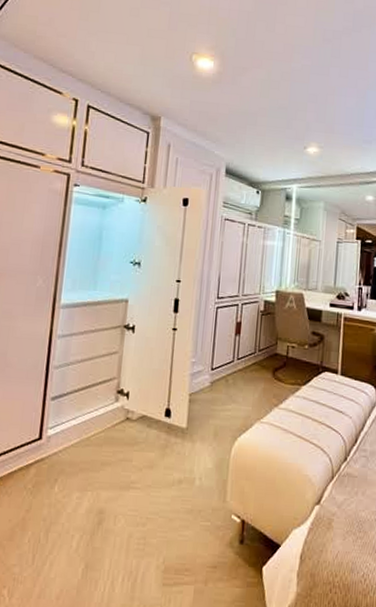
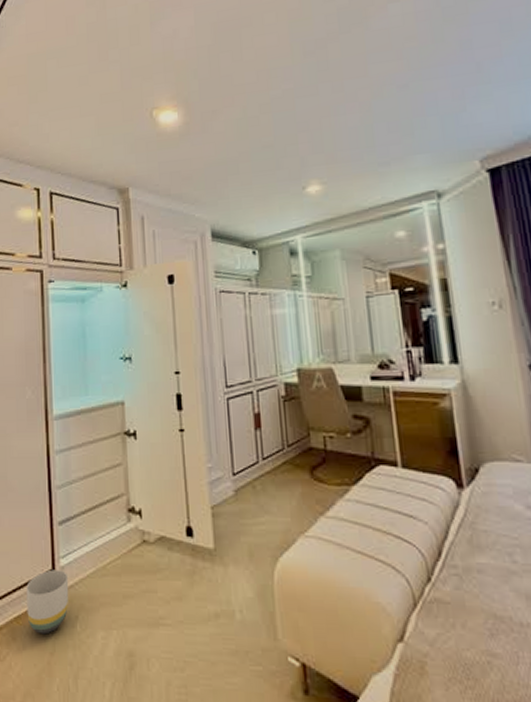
planter: none [8,438,54,494] -> present [26,569,69,635]

